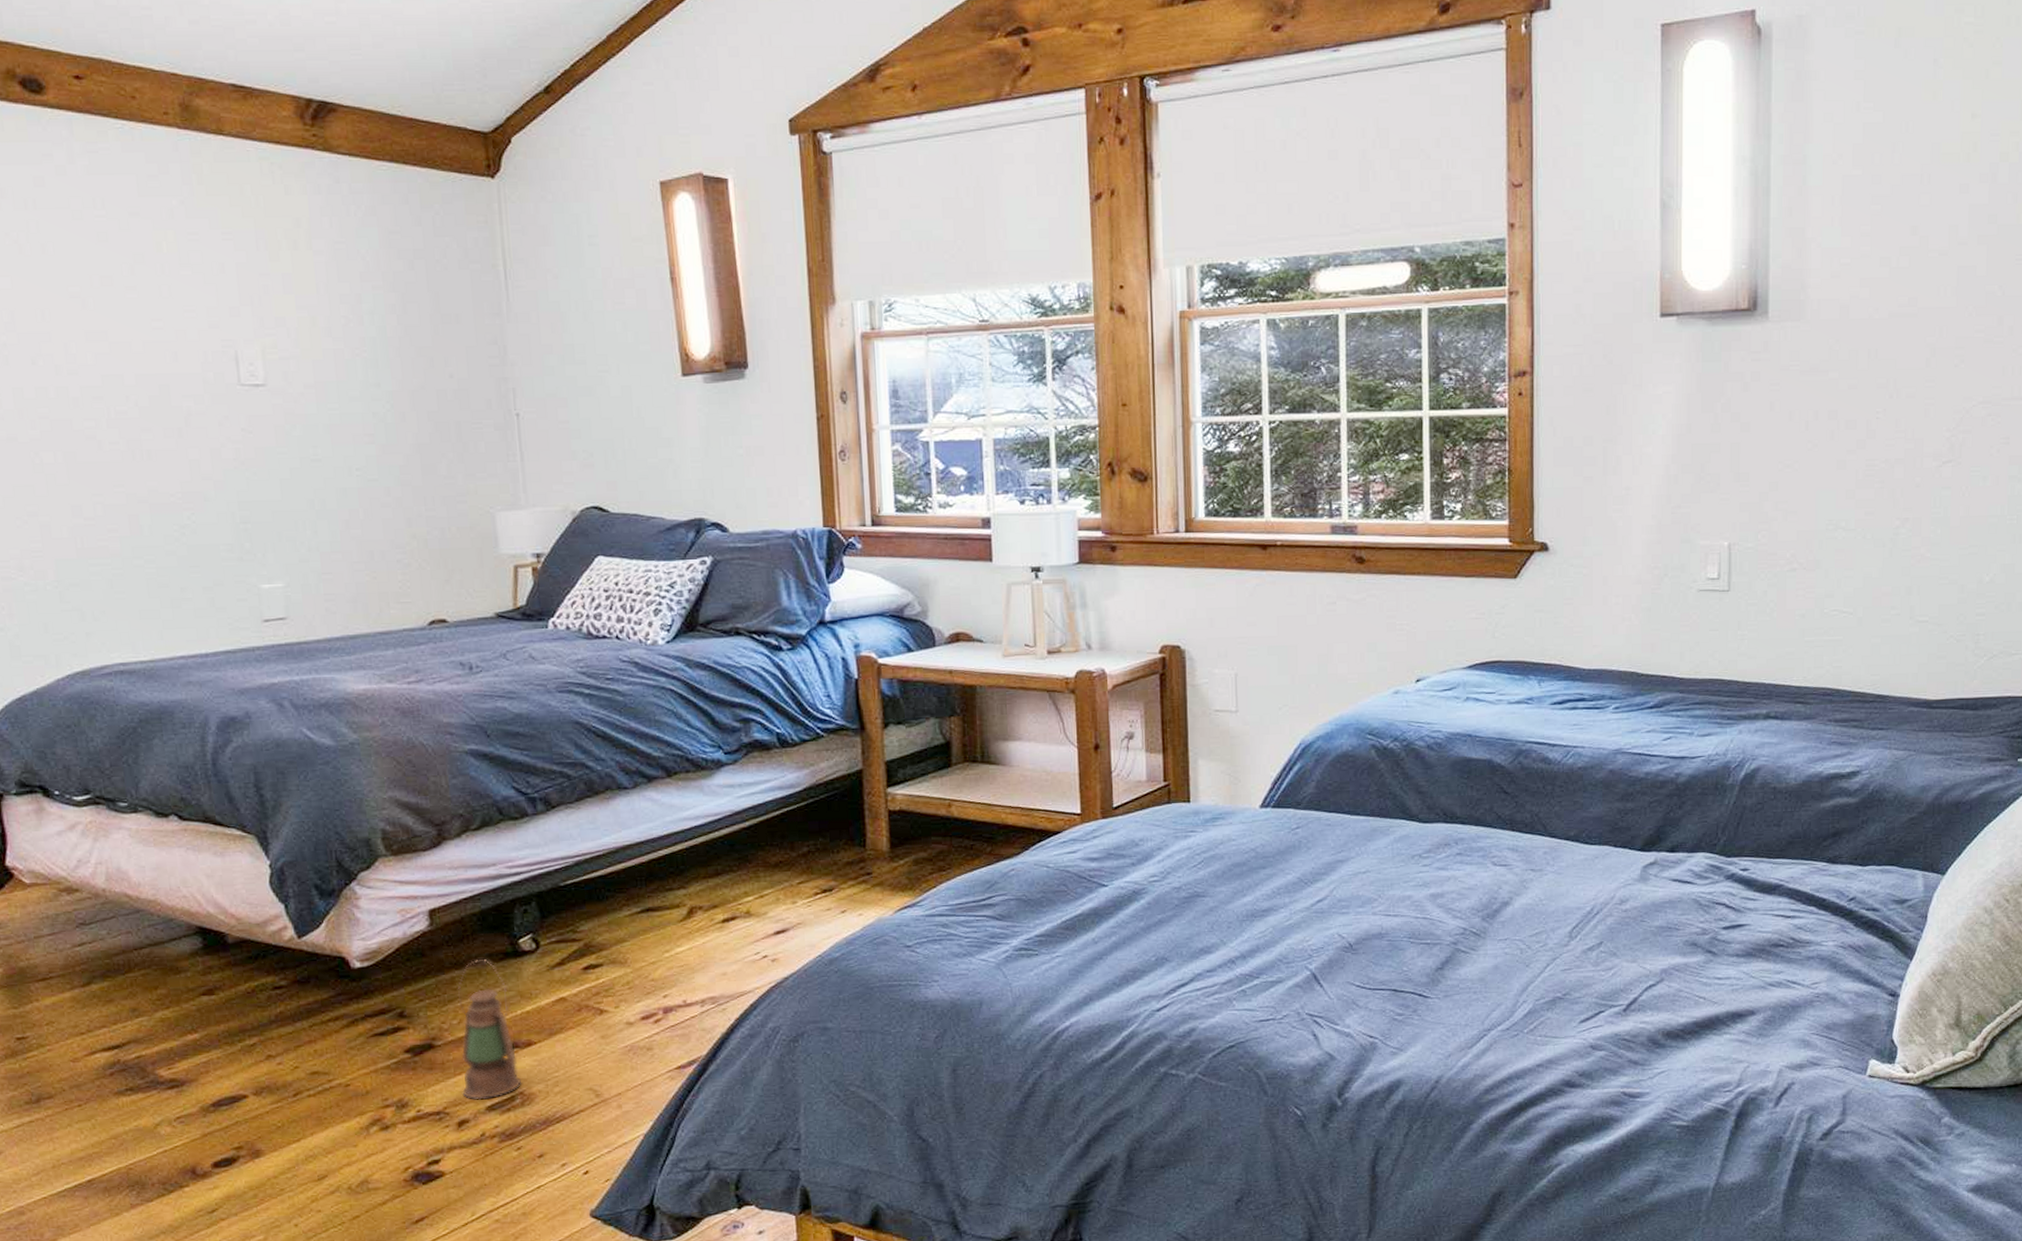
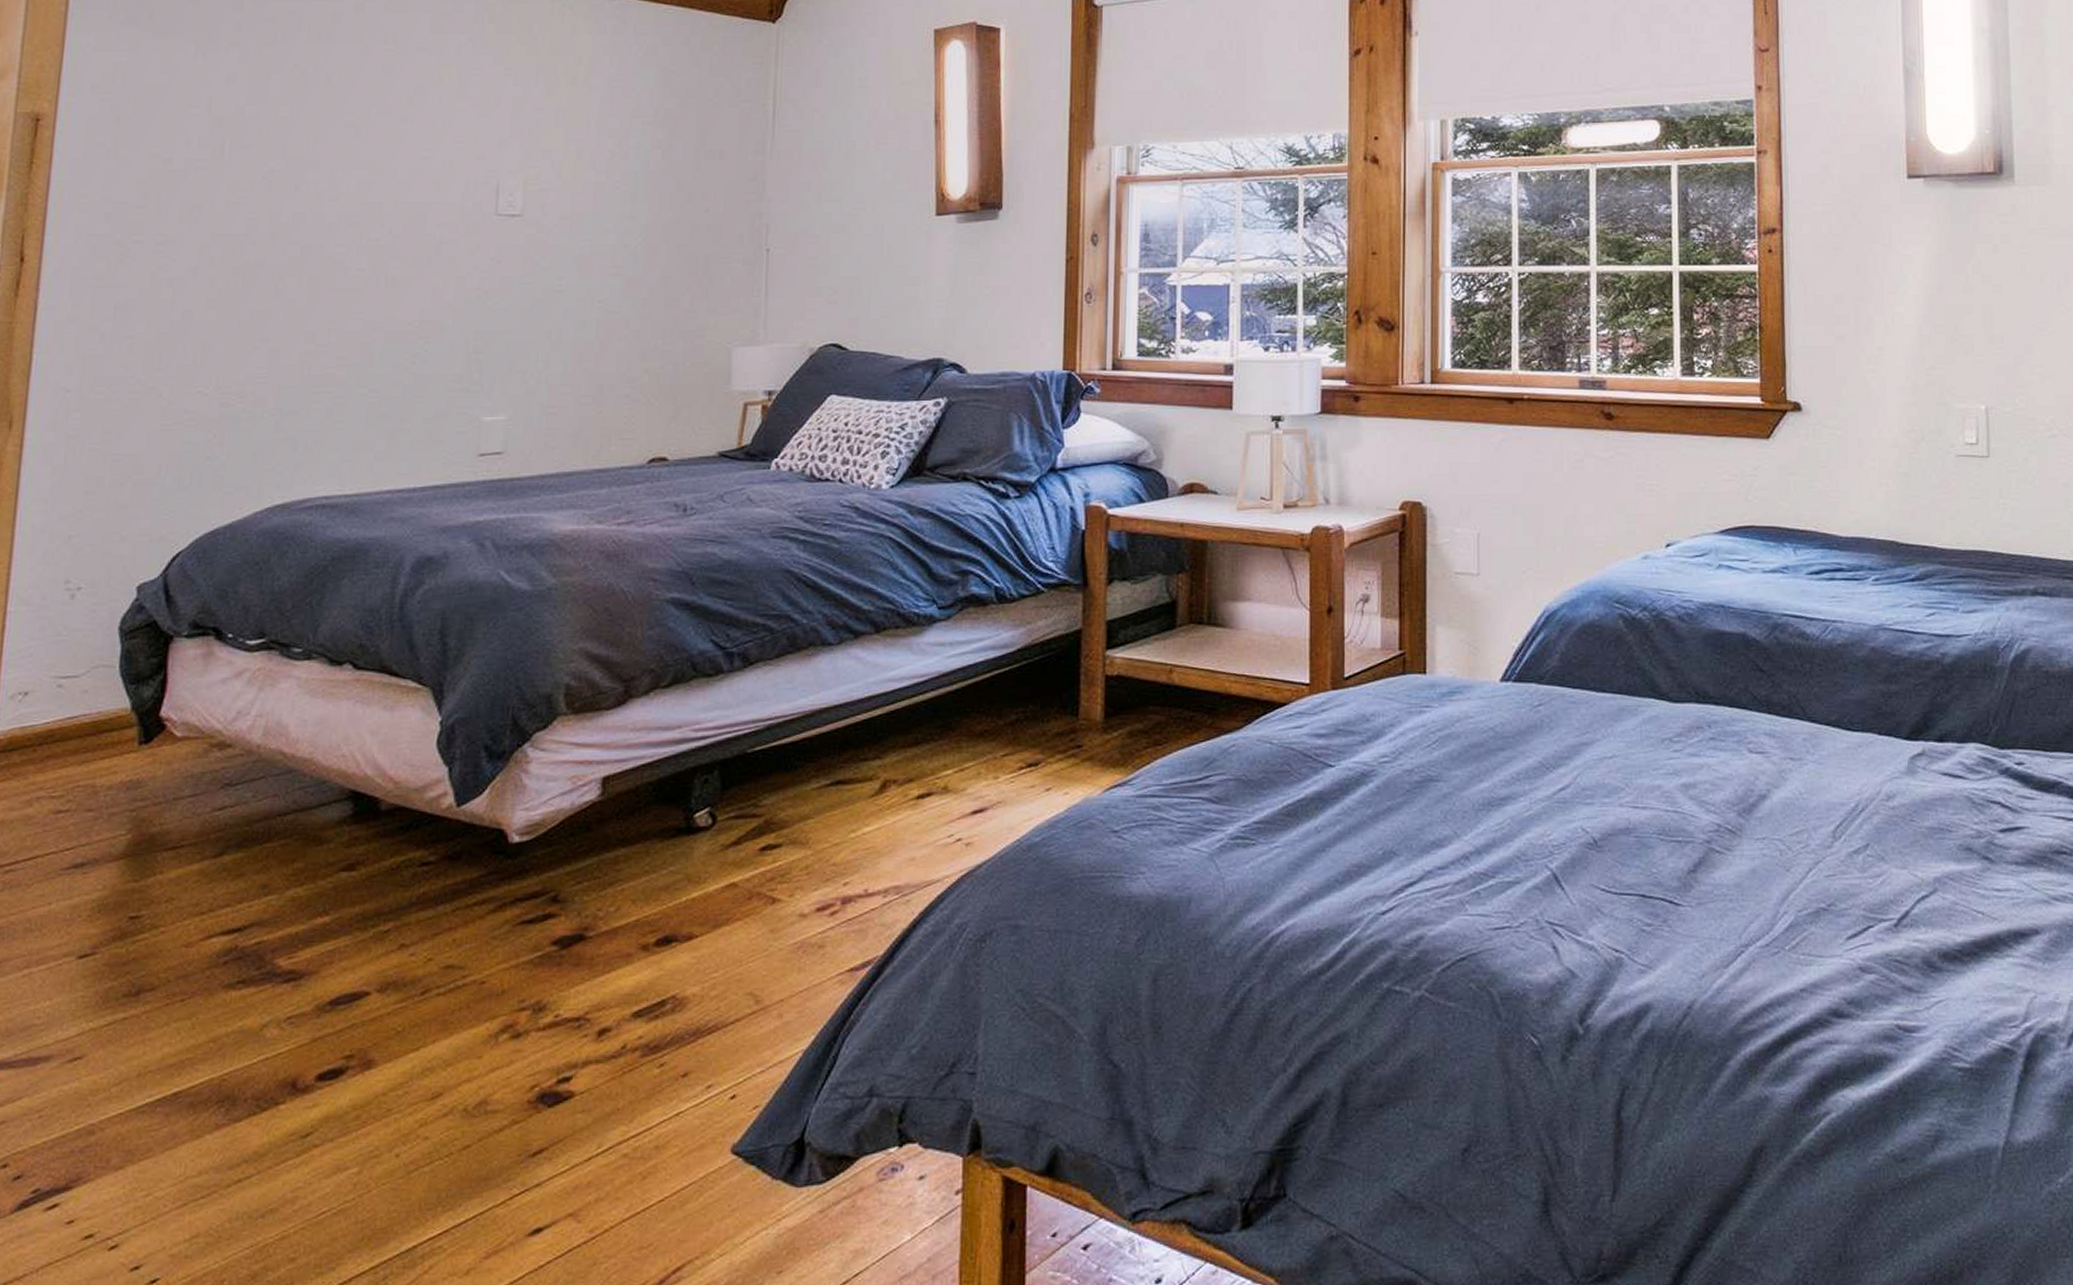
lantern: present [458,959,521,1100] -> none [608,836,675,1004]

